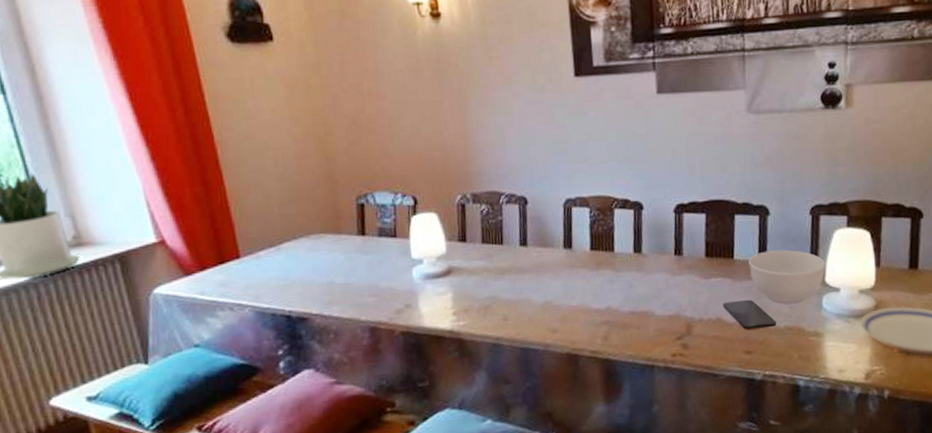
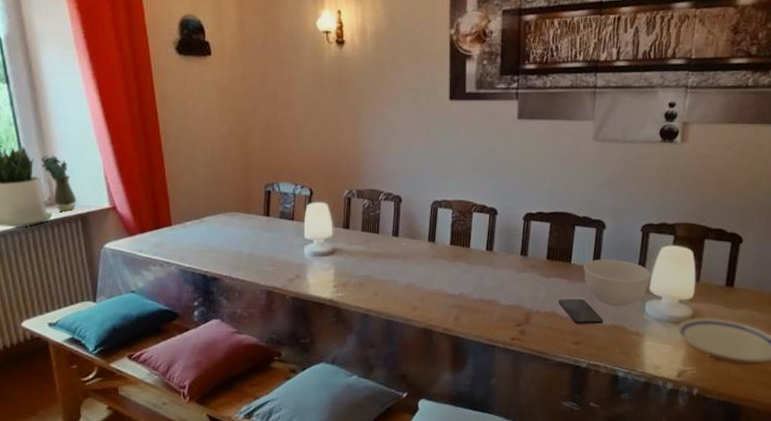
vase: none [58,181,111,254] -> present [41,154,77,213]

